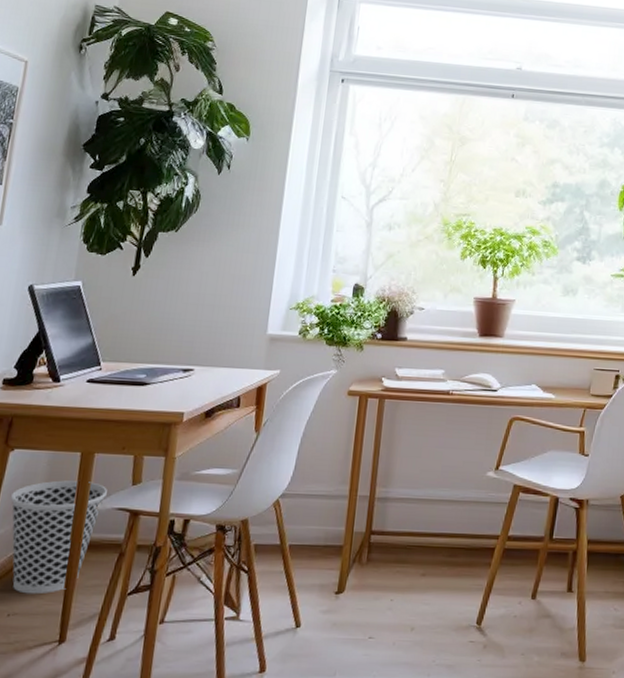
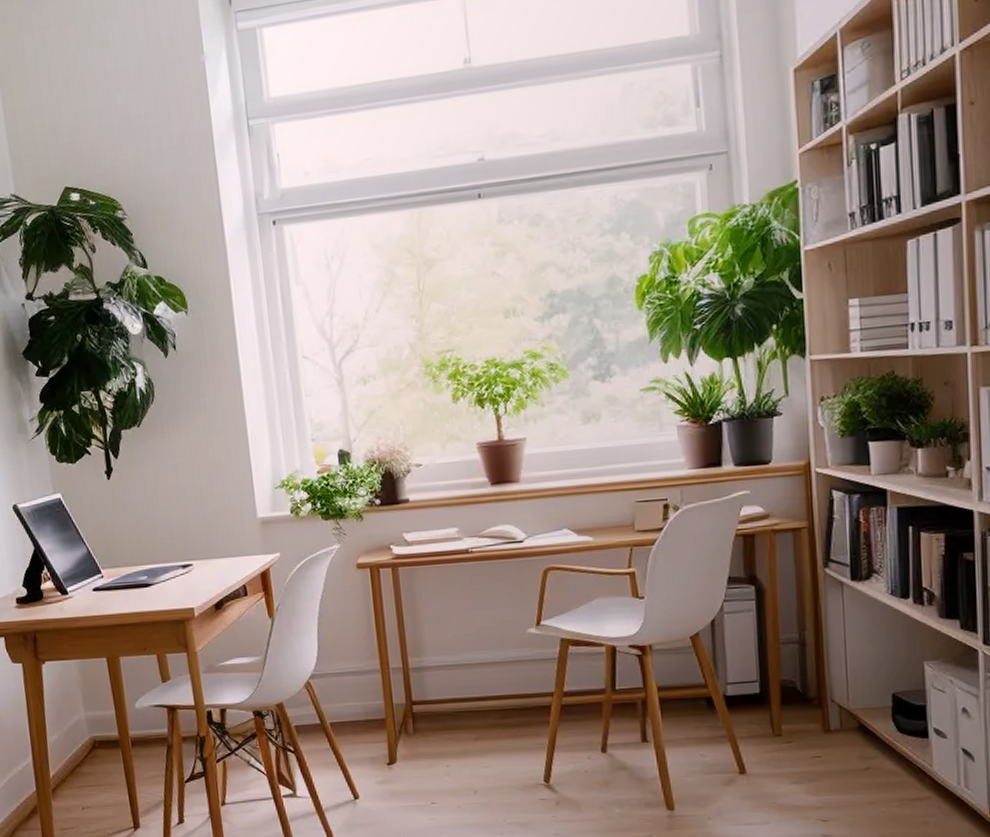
wastebasket: present [11,480,107,595] -> none [55,684,141,789]

